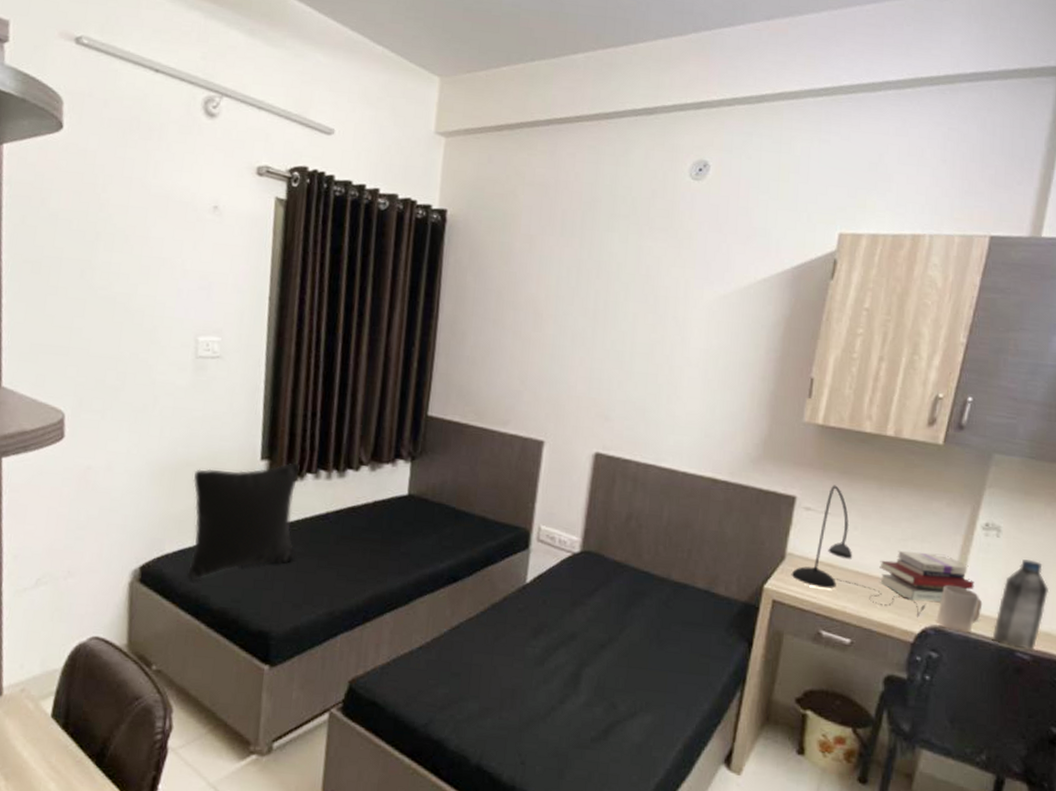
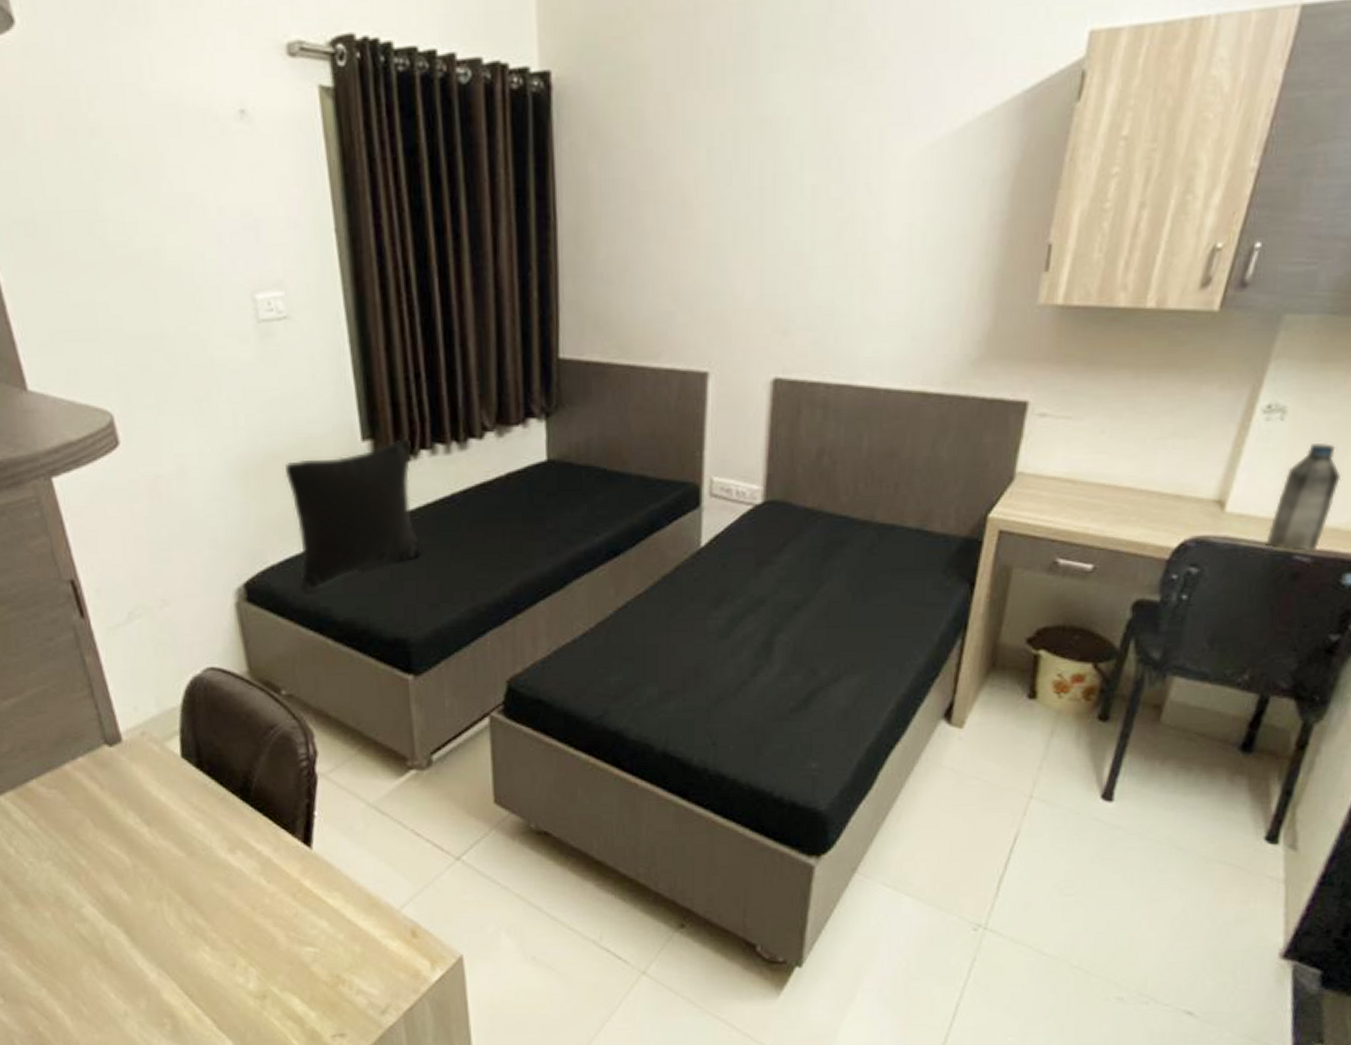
desk lamp: present [791,485,926,618] -> none [1021,381,1188,530]
books: present [879,550,975,603] -> none [1131,450,1249,510]
mug: present [936,584,983,633] -> none [1198,485,1257,541]

